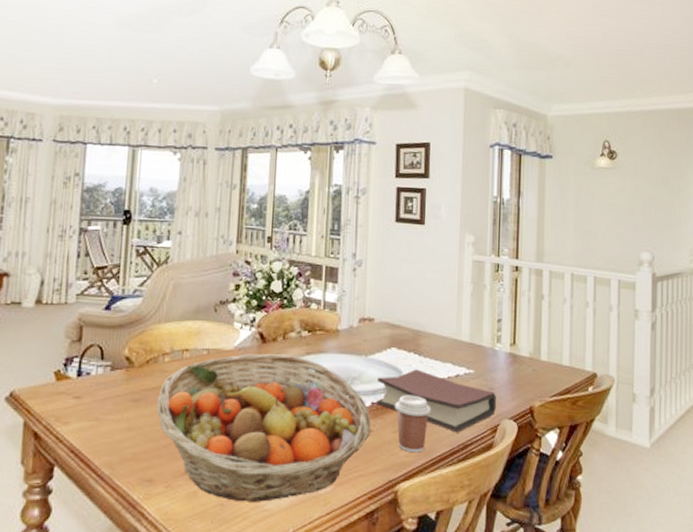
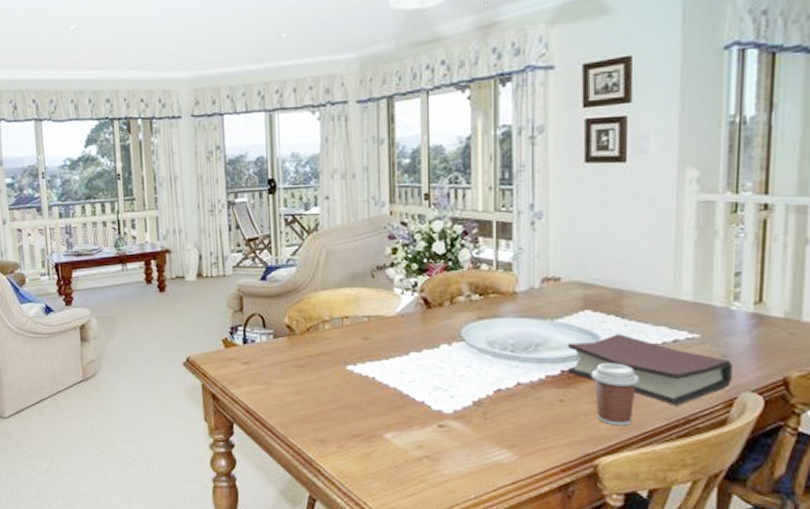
fruit basket: present [157,354,371,502] -> none [322,320,561,467]

